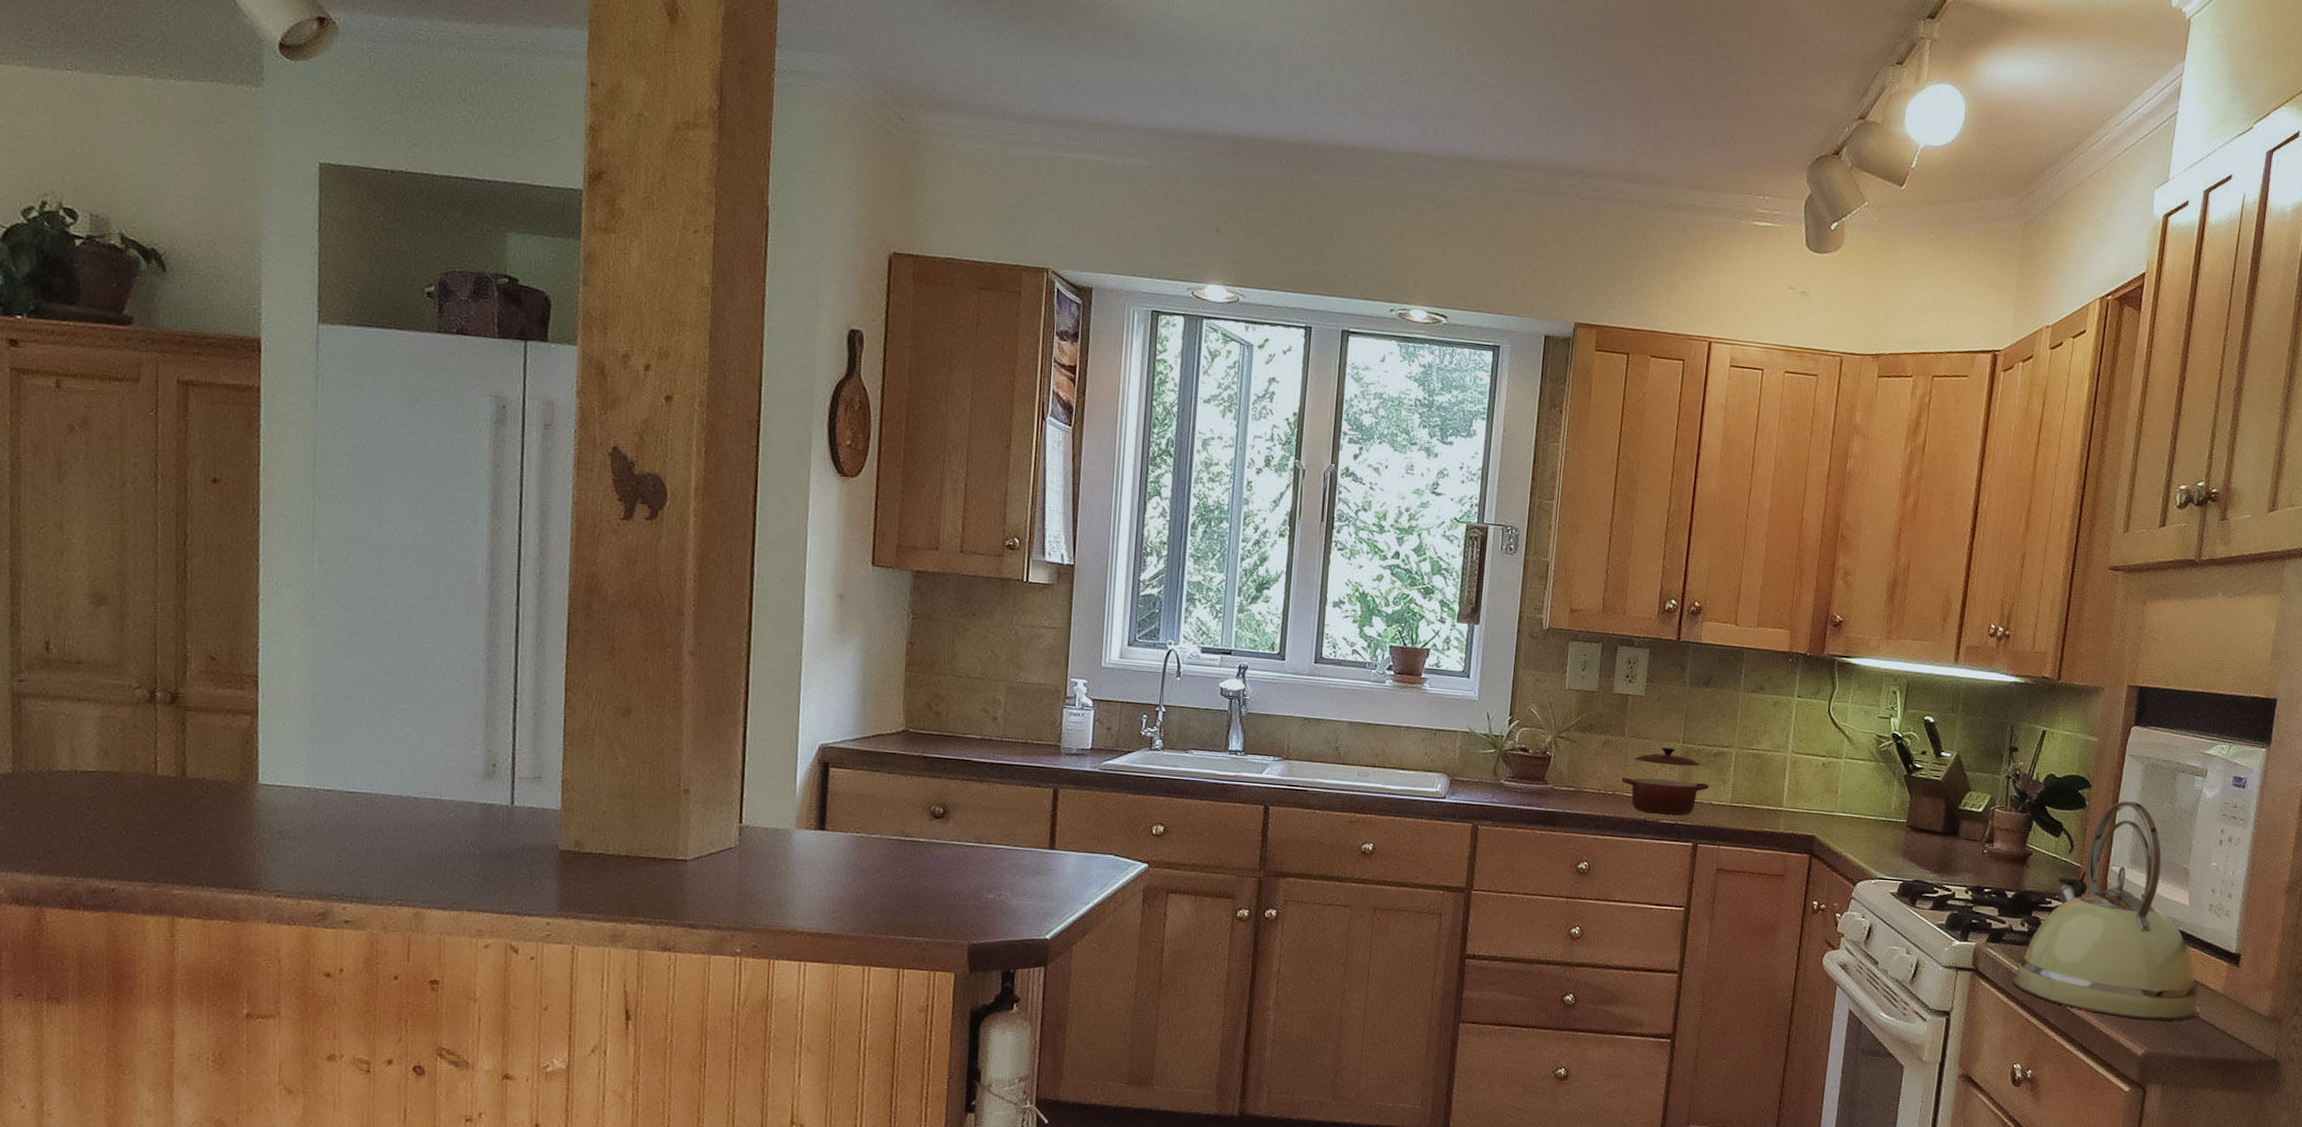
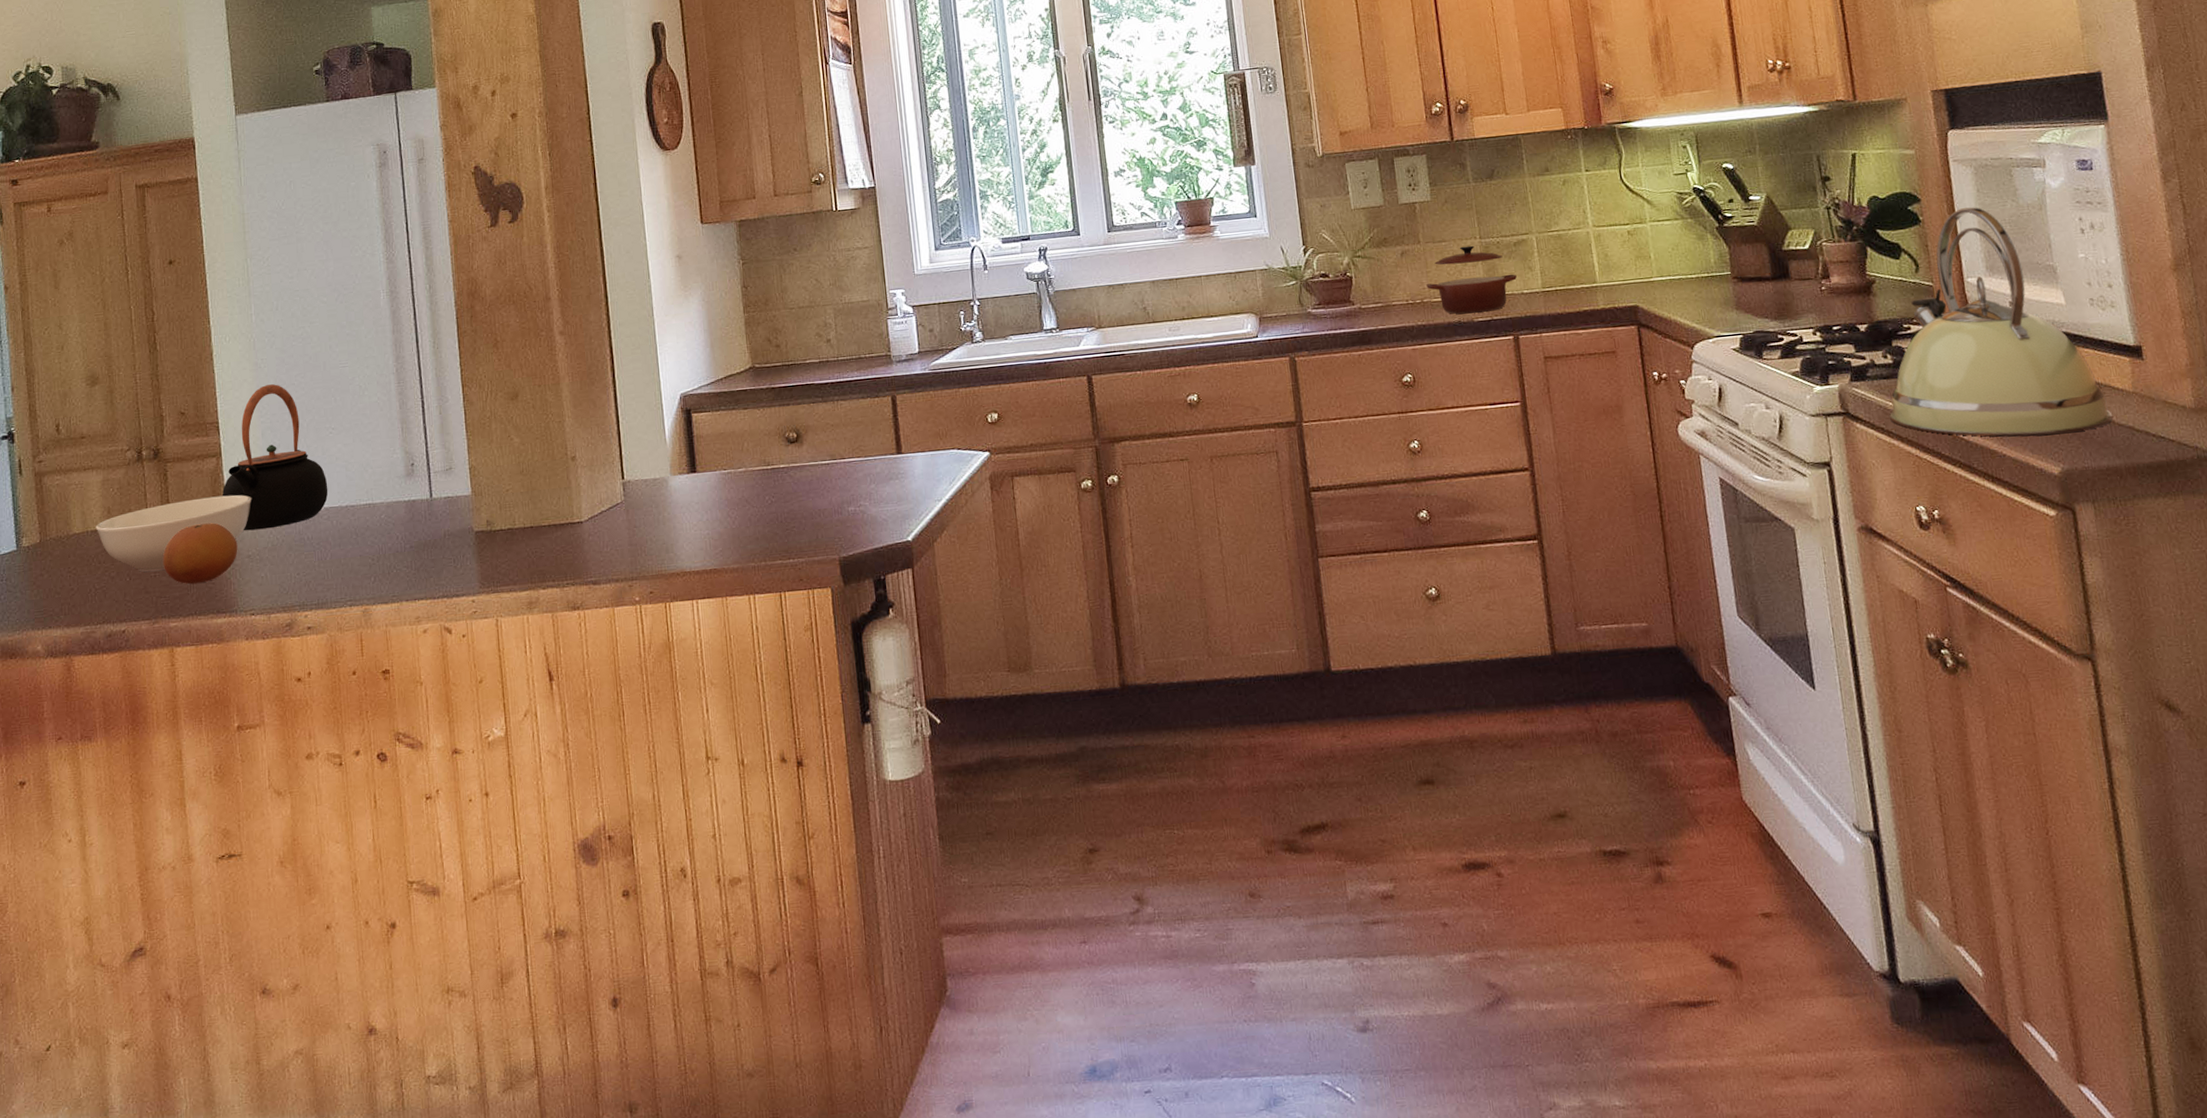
bowl: none [87,756,292,831] -> present [95,494,252,573]
fruit: none [170,786,268,852] -> present [162,523,238,585]
teapot: none [255,645,388,806] -> present [222,384,328,531]

